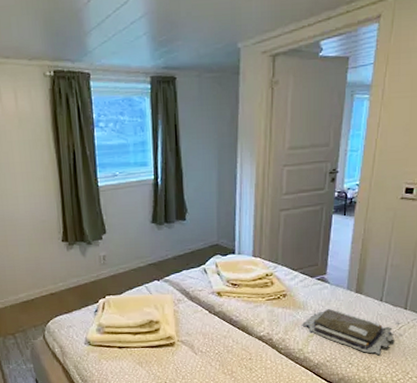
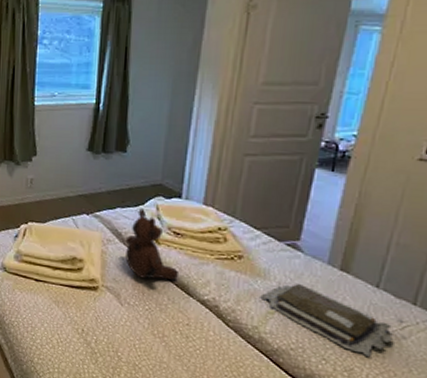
teddy bear: none [193,268,239,328] -> present [125,208,178,280]

